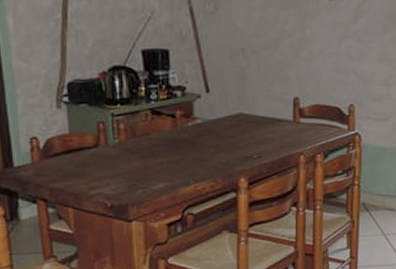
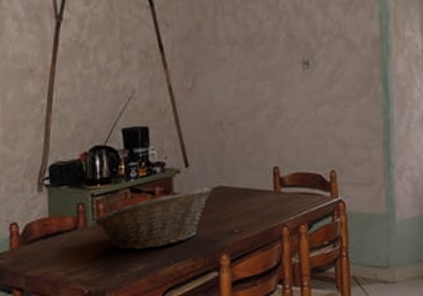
fruit basket: none [115,113,233,169] -> present [94,186,212,250]

